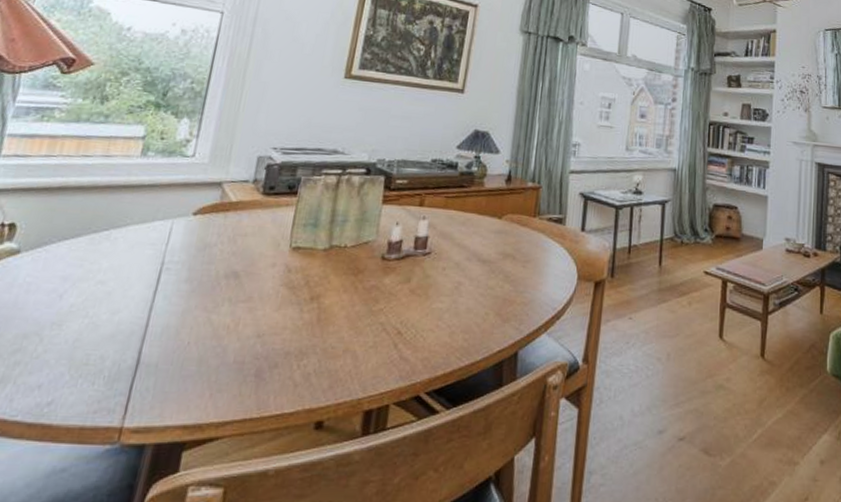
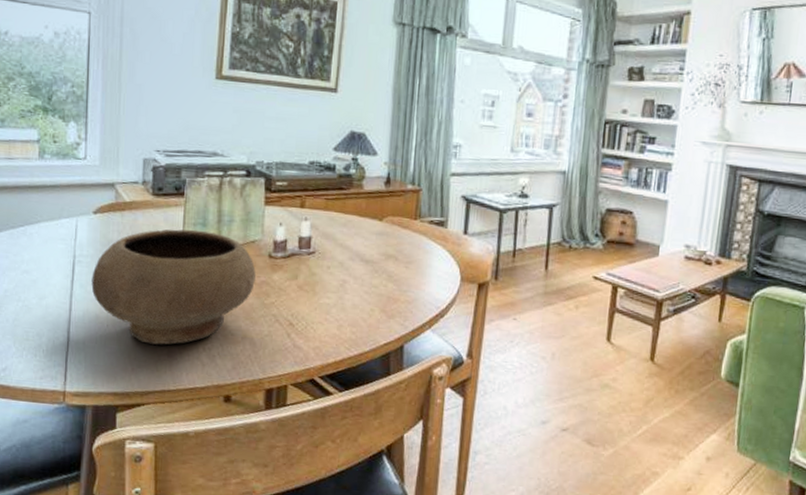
bowl: none [176,230,366,364] -> present [91,229,256,345]

